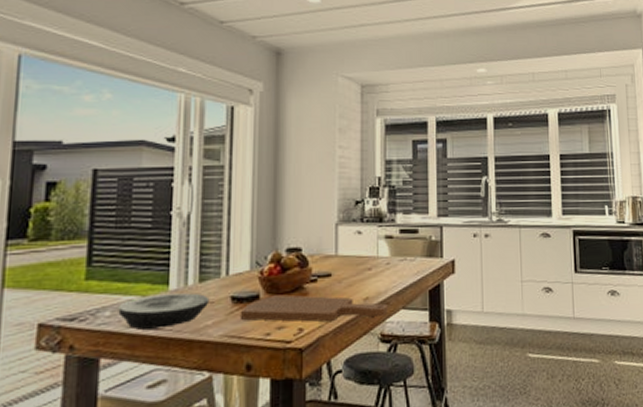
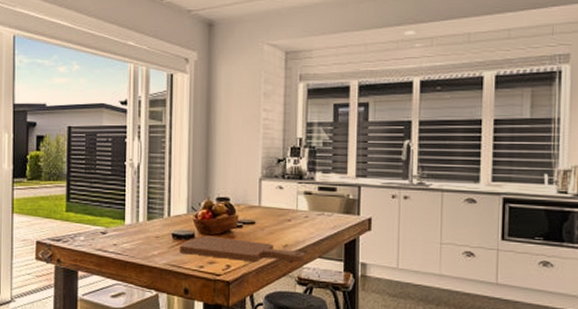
plate: present [118,293,210,330] -> none [89,227,156,253]

